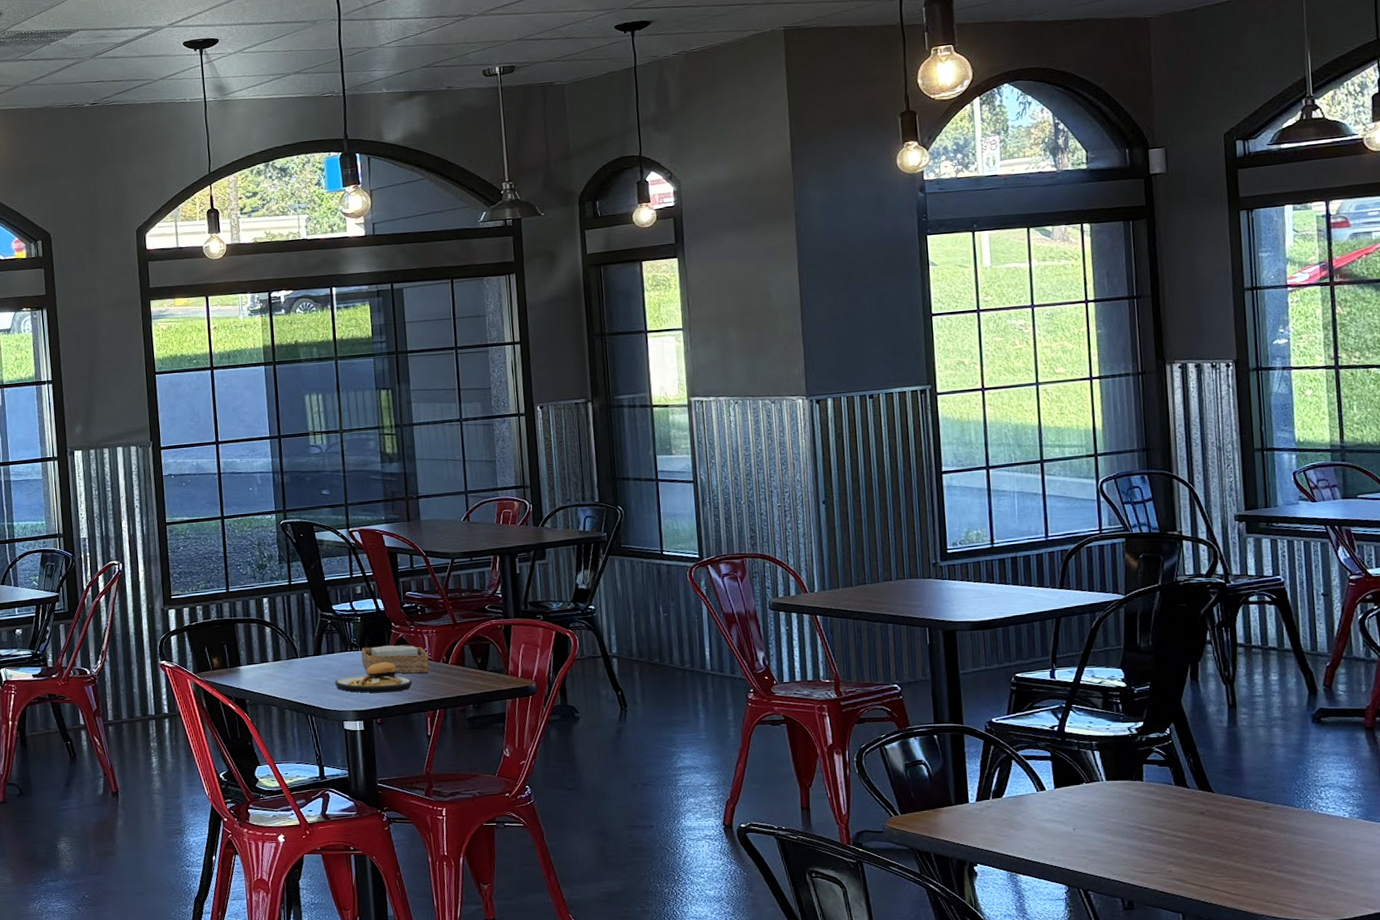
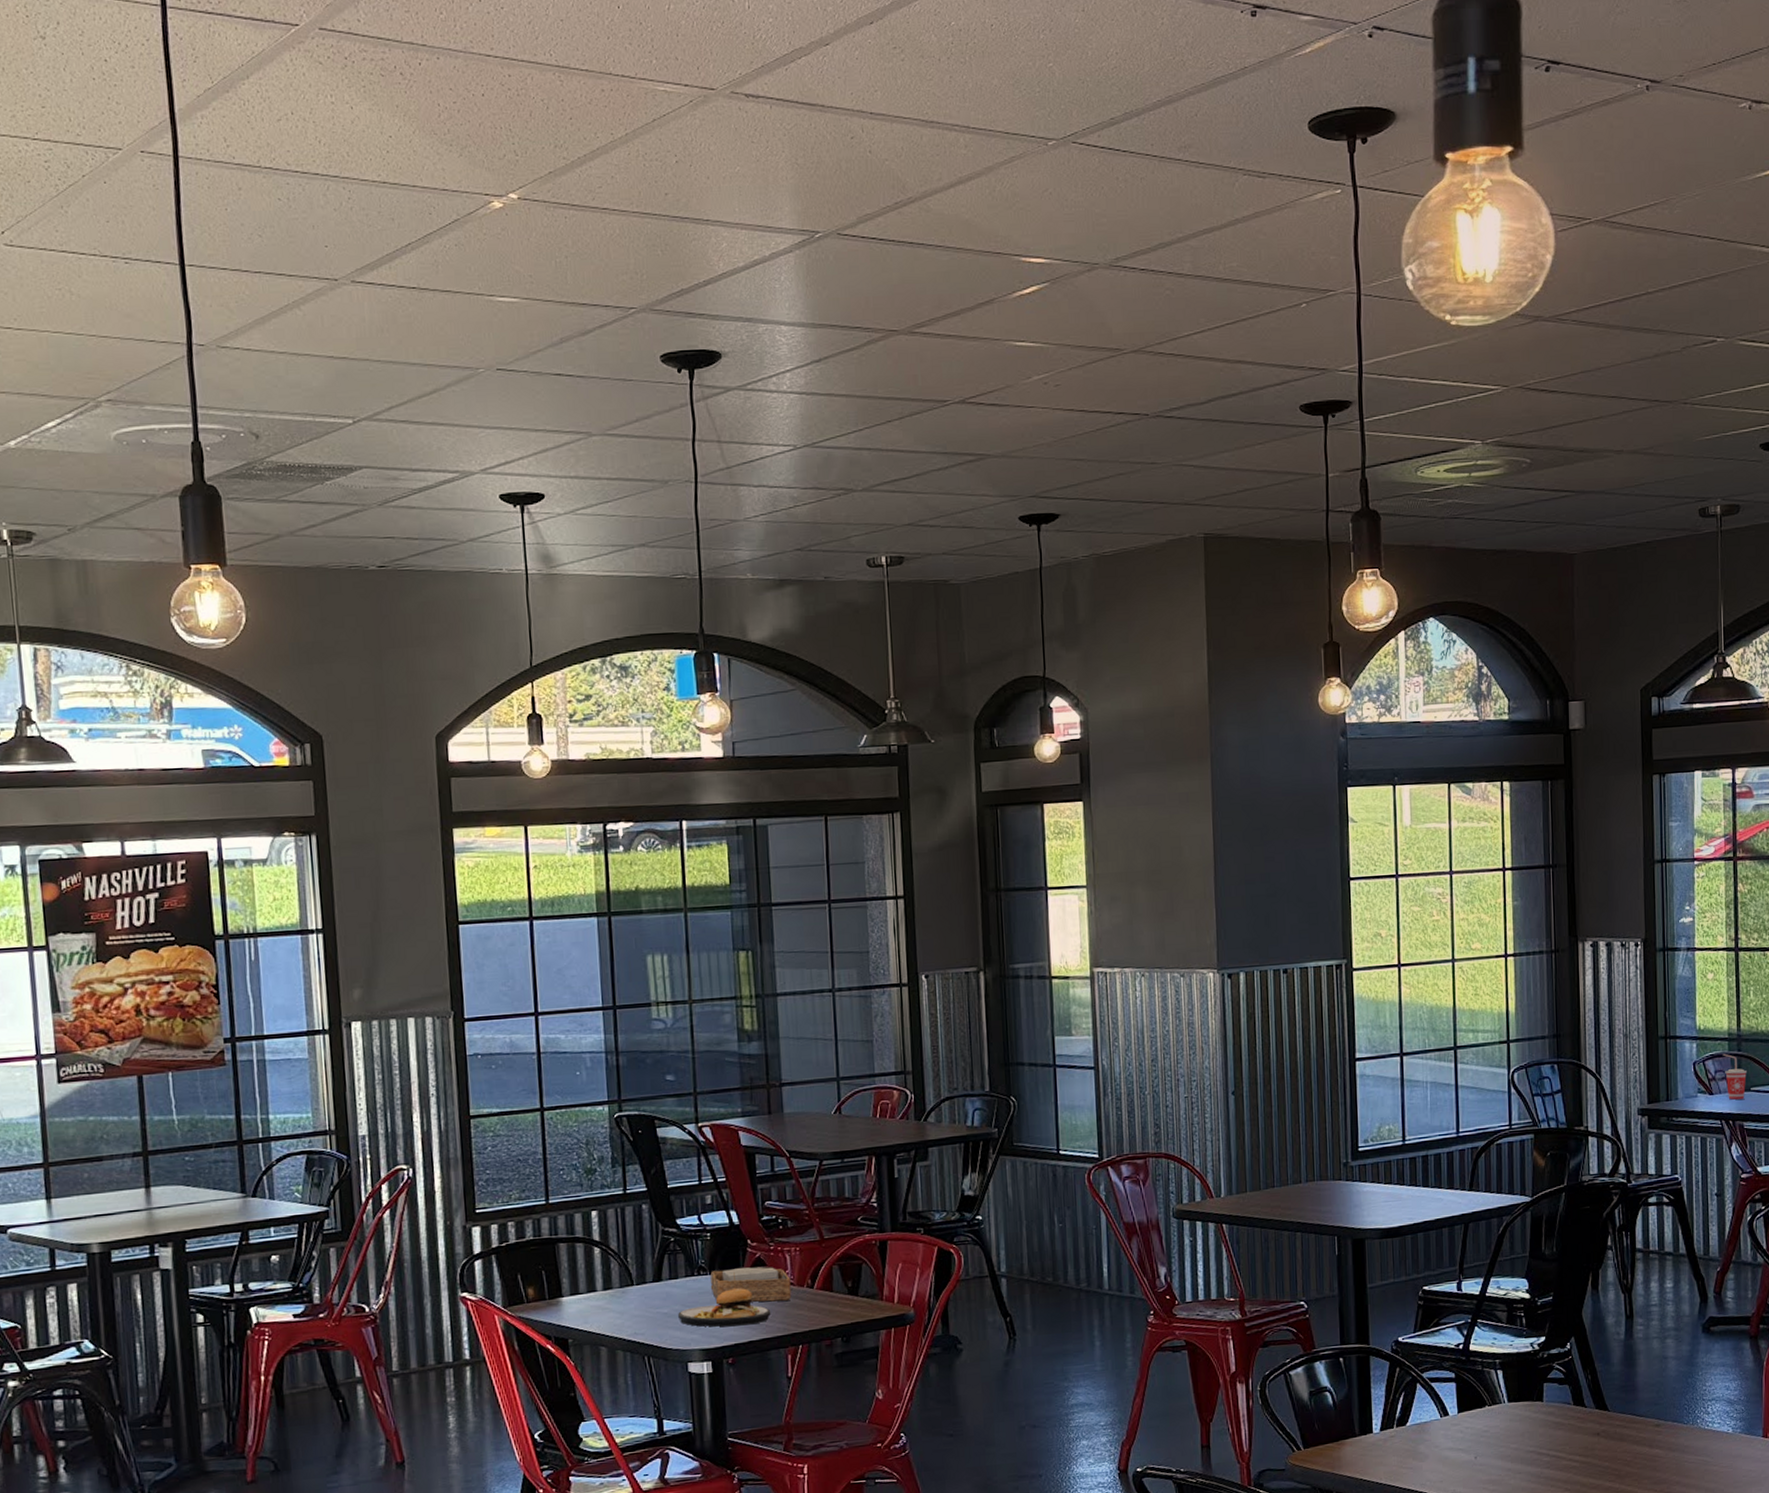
beverage cup: none [1324,463,1352,507] -> present [1722,1053,1747,1100]

